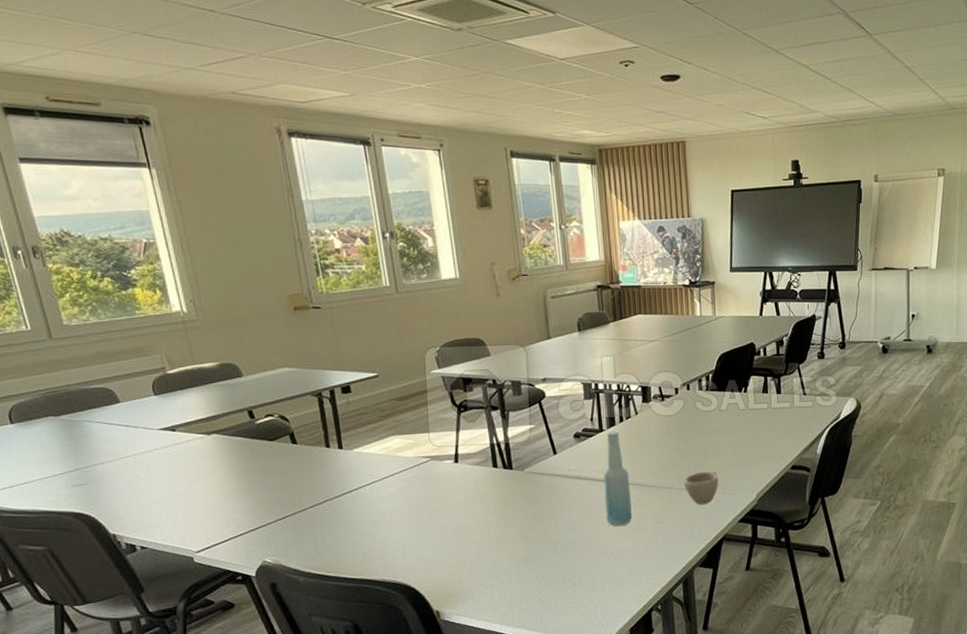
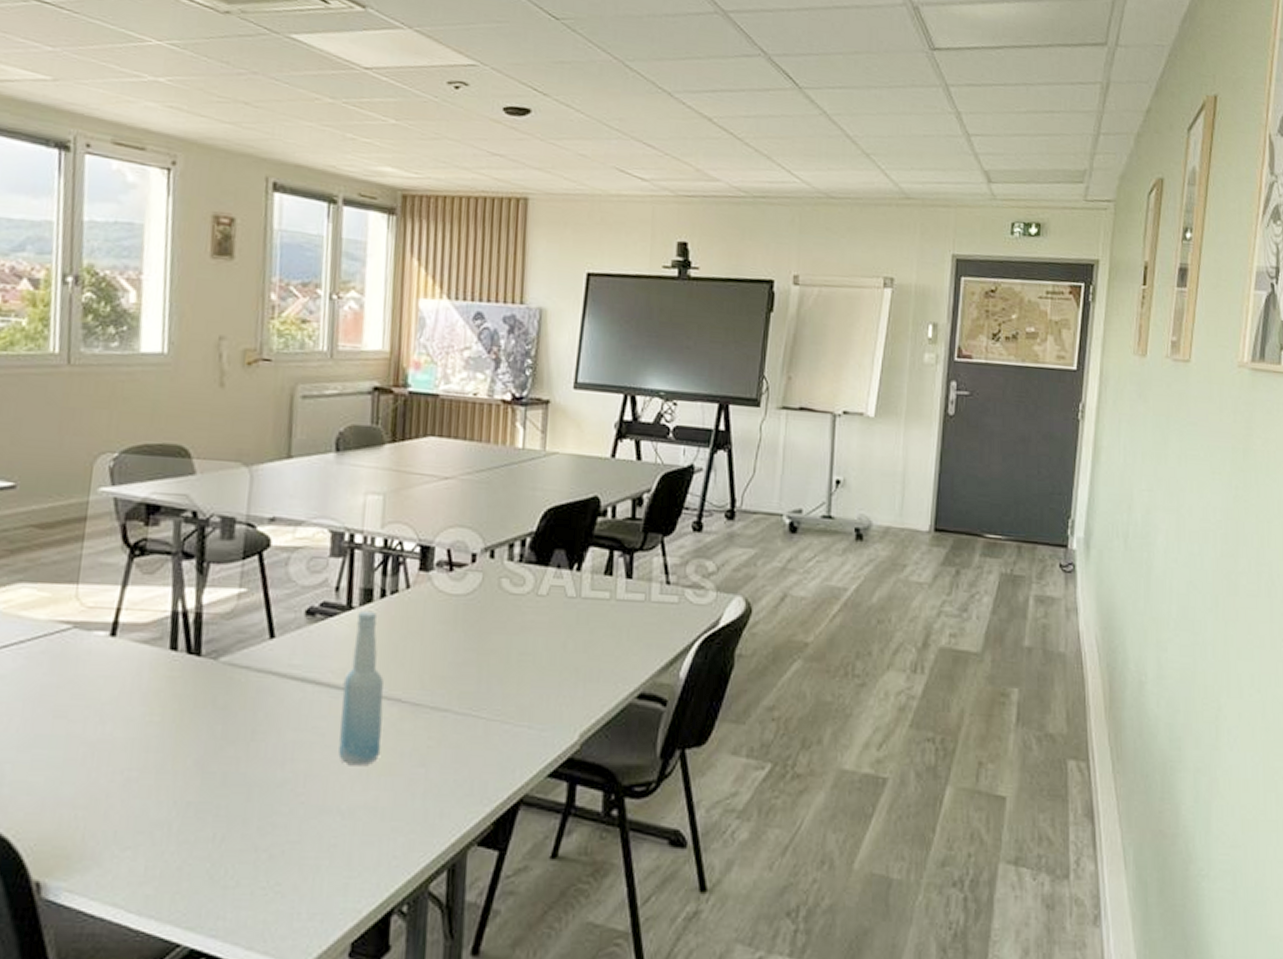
cup: present [683,471,719,505] -> none [467,689,524,744]

